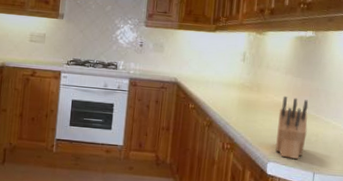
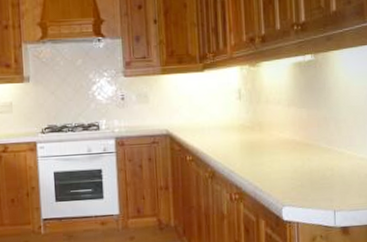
knife block: present [275,95,309,159] -> none [286,130,321,200]

